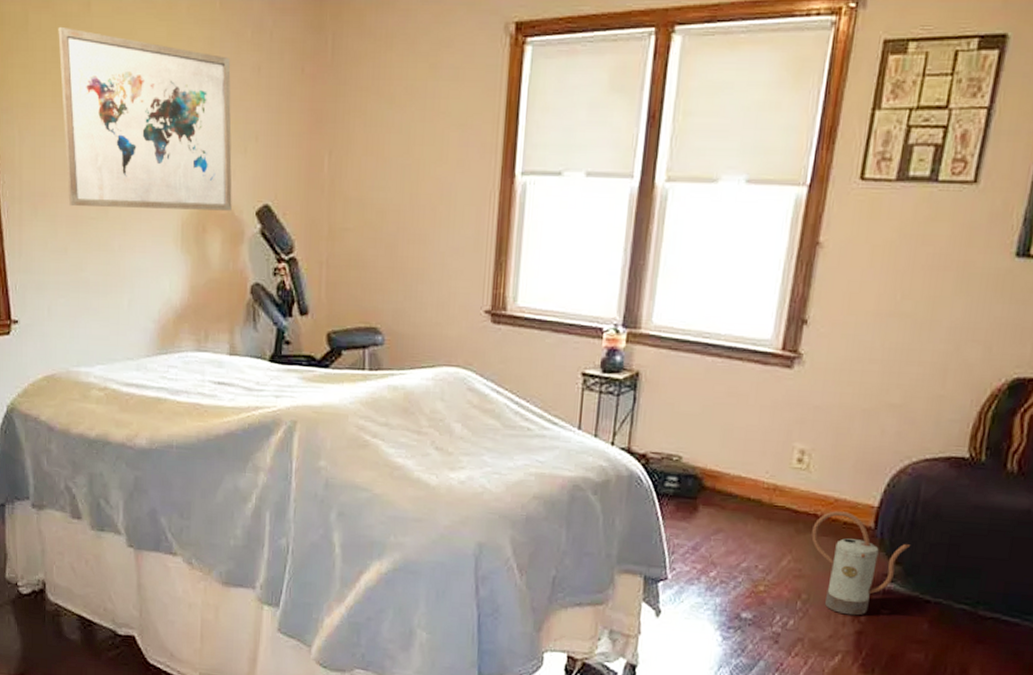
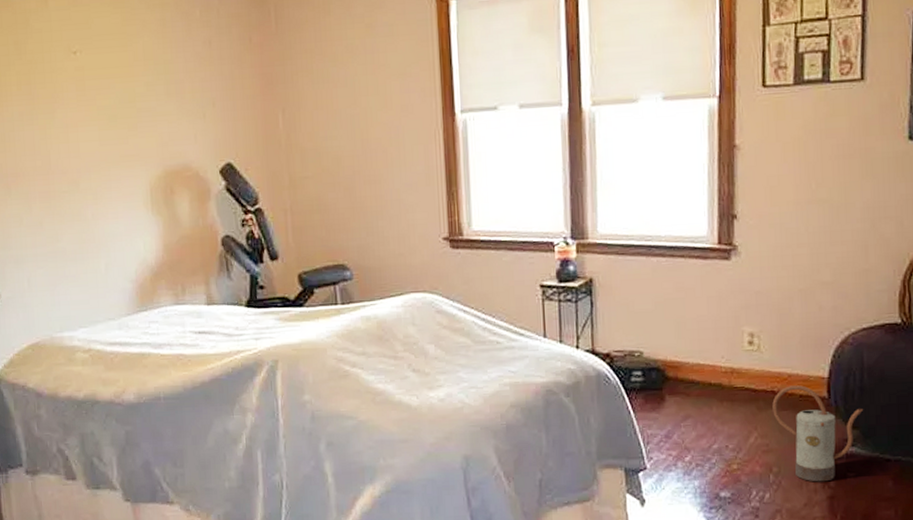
wall art: present [58,26,232,211] -> none [19,22,197,183]

